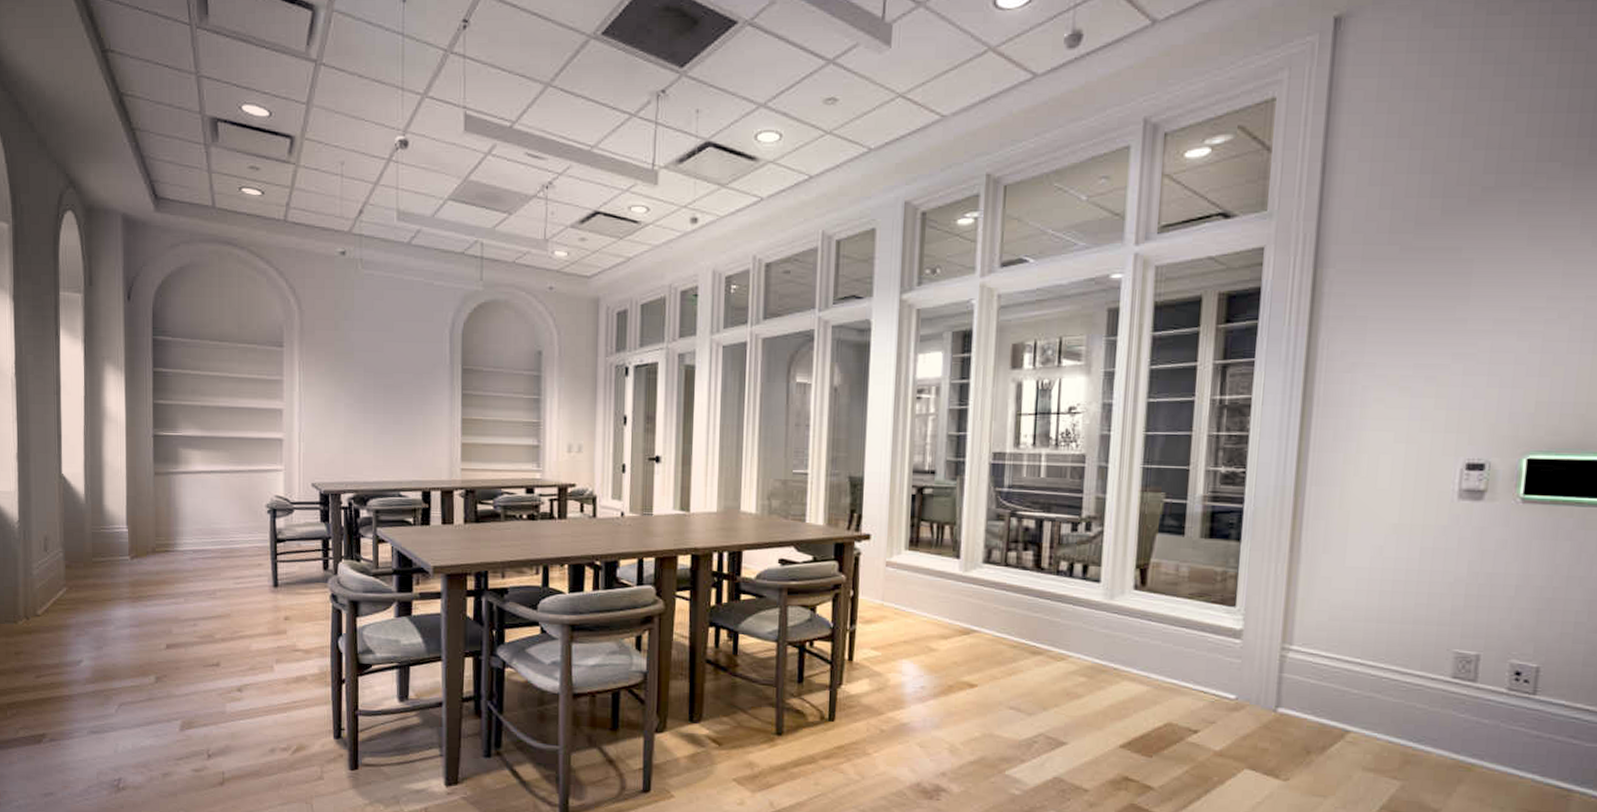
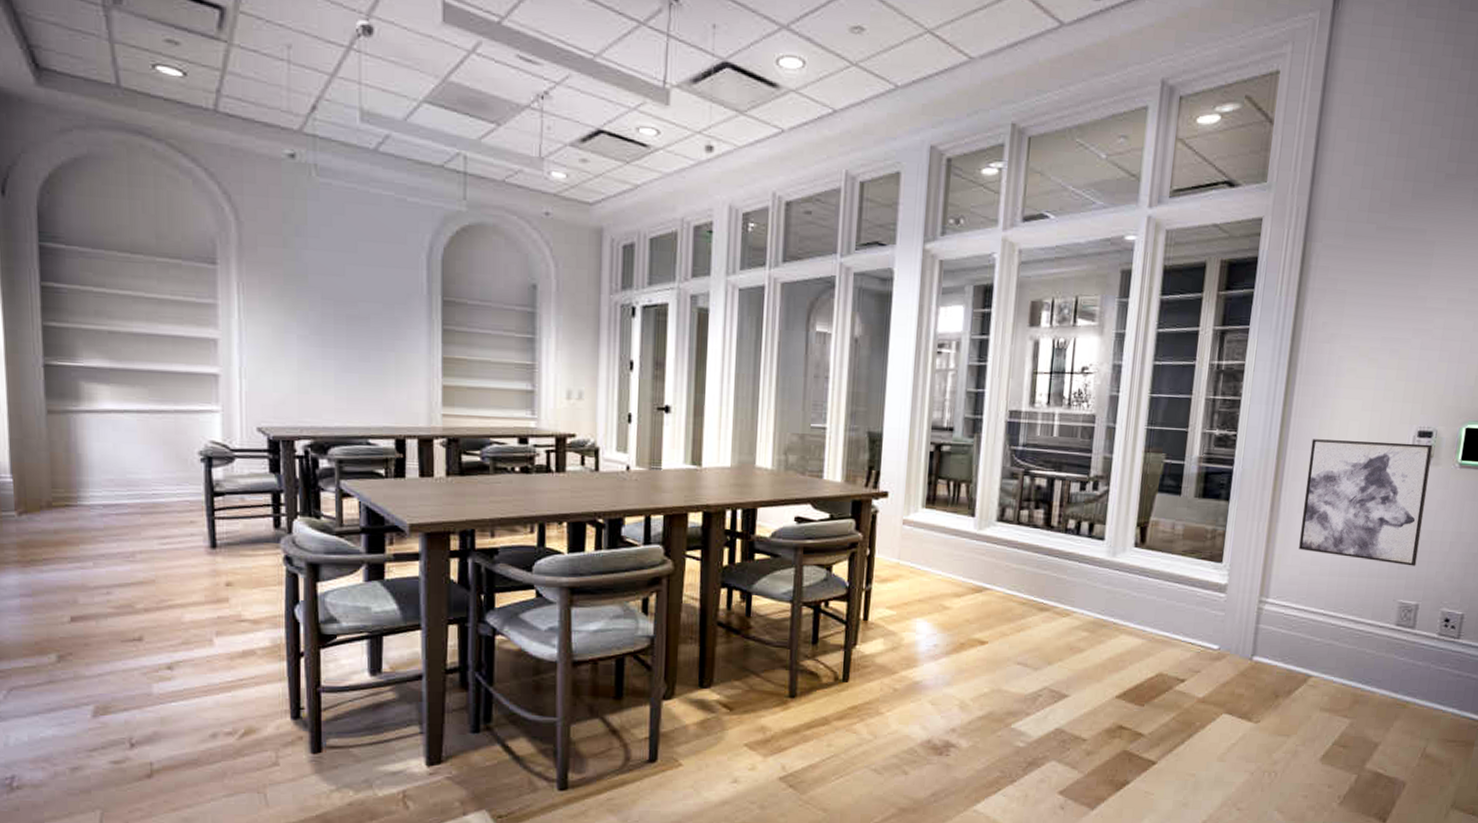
wall art: none [1326,474,1486,612] -> present [1299,439,1433,566]

